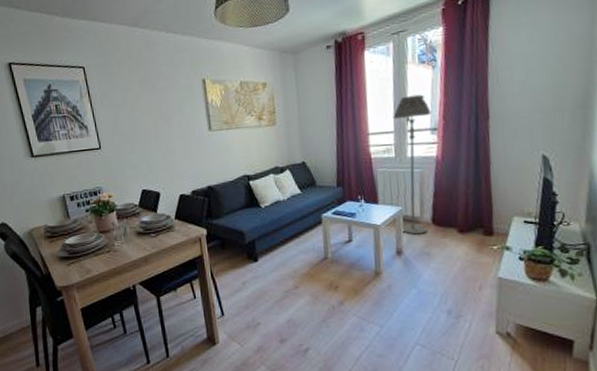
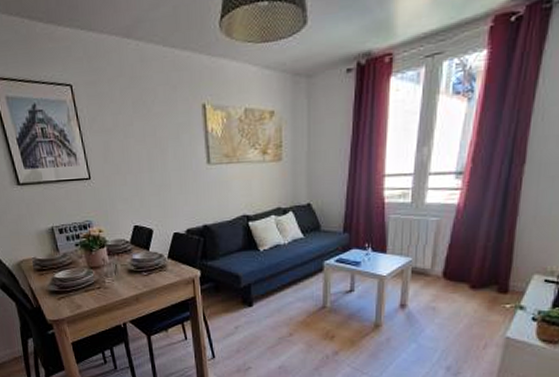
floor lamp: present [393,94,431,235] -> none [409,131,459,288]

